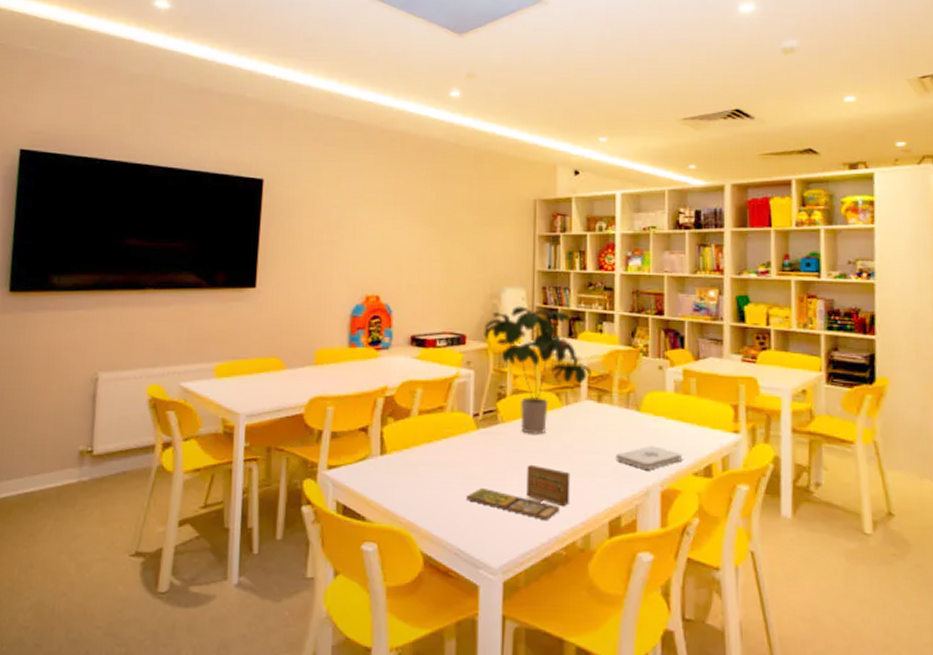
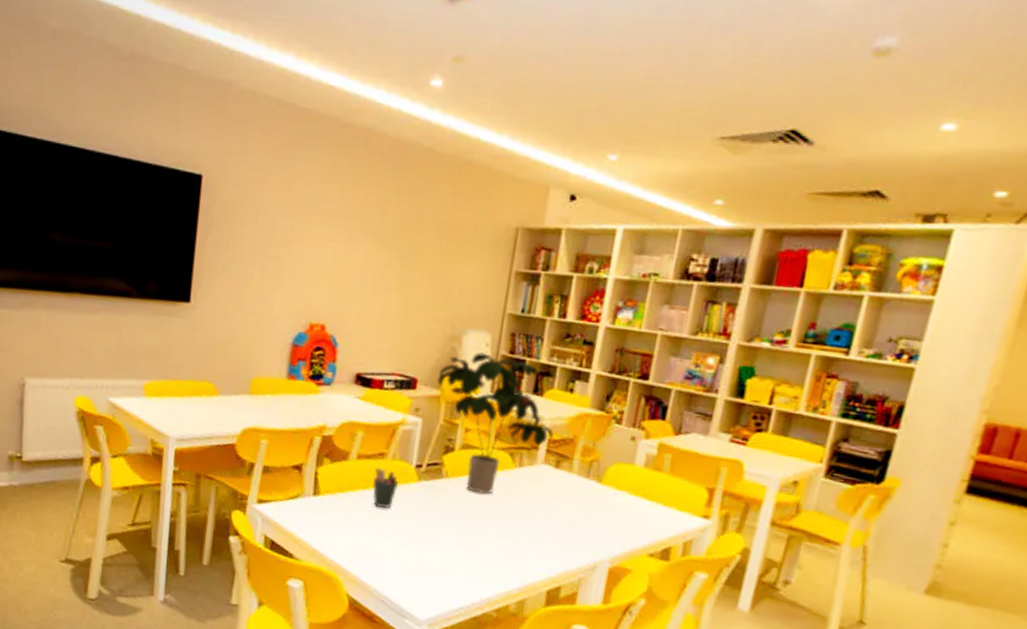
pen holder: none [435,420,458,459] -> present [372,467,398,508]
board game: present [467,464,570,521] -> none [399,523,514,582]
notepad: present [615,446,682,469] -> none [565,520,640,544]

